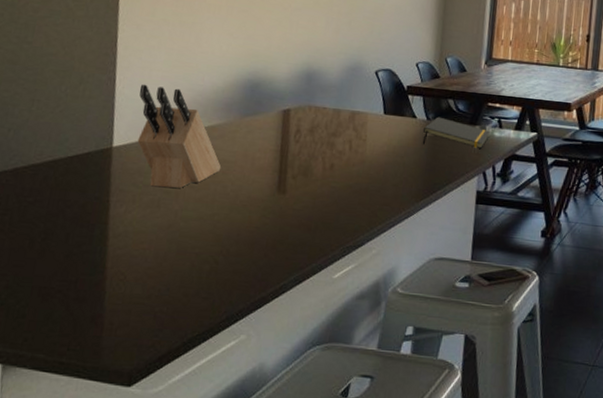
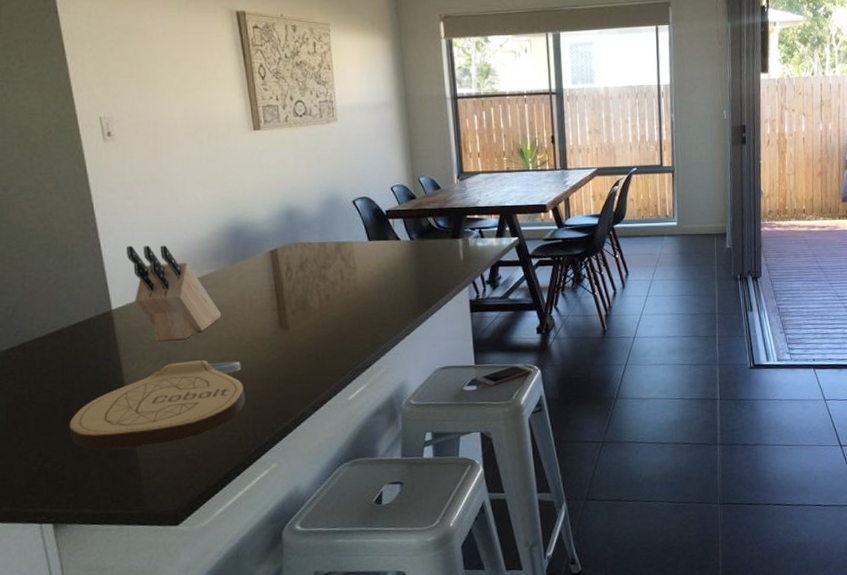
cutting board: none [41,211,231,296] -> present [69,360,245,450]
notepad: present [422,116,490,149] -> none [409,235,473,264]

